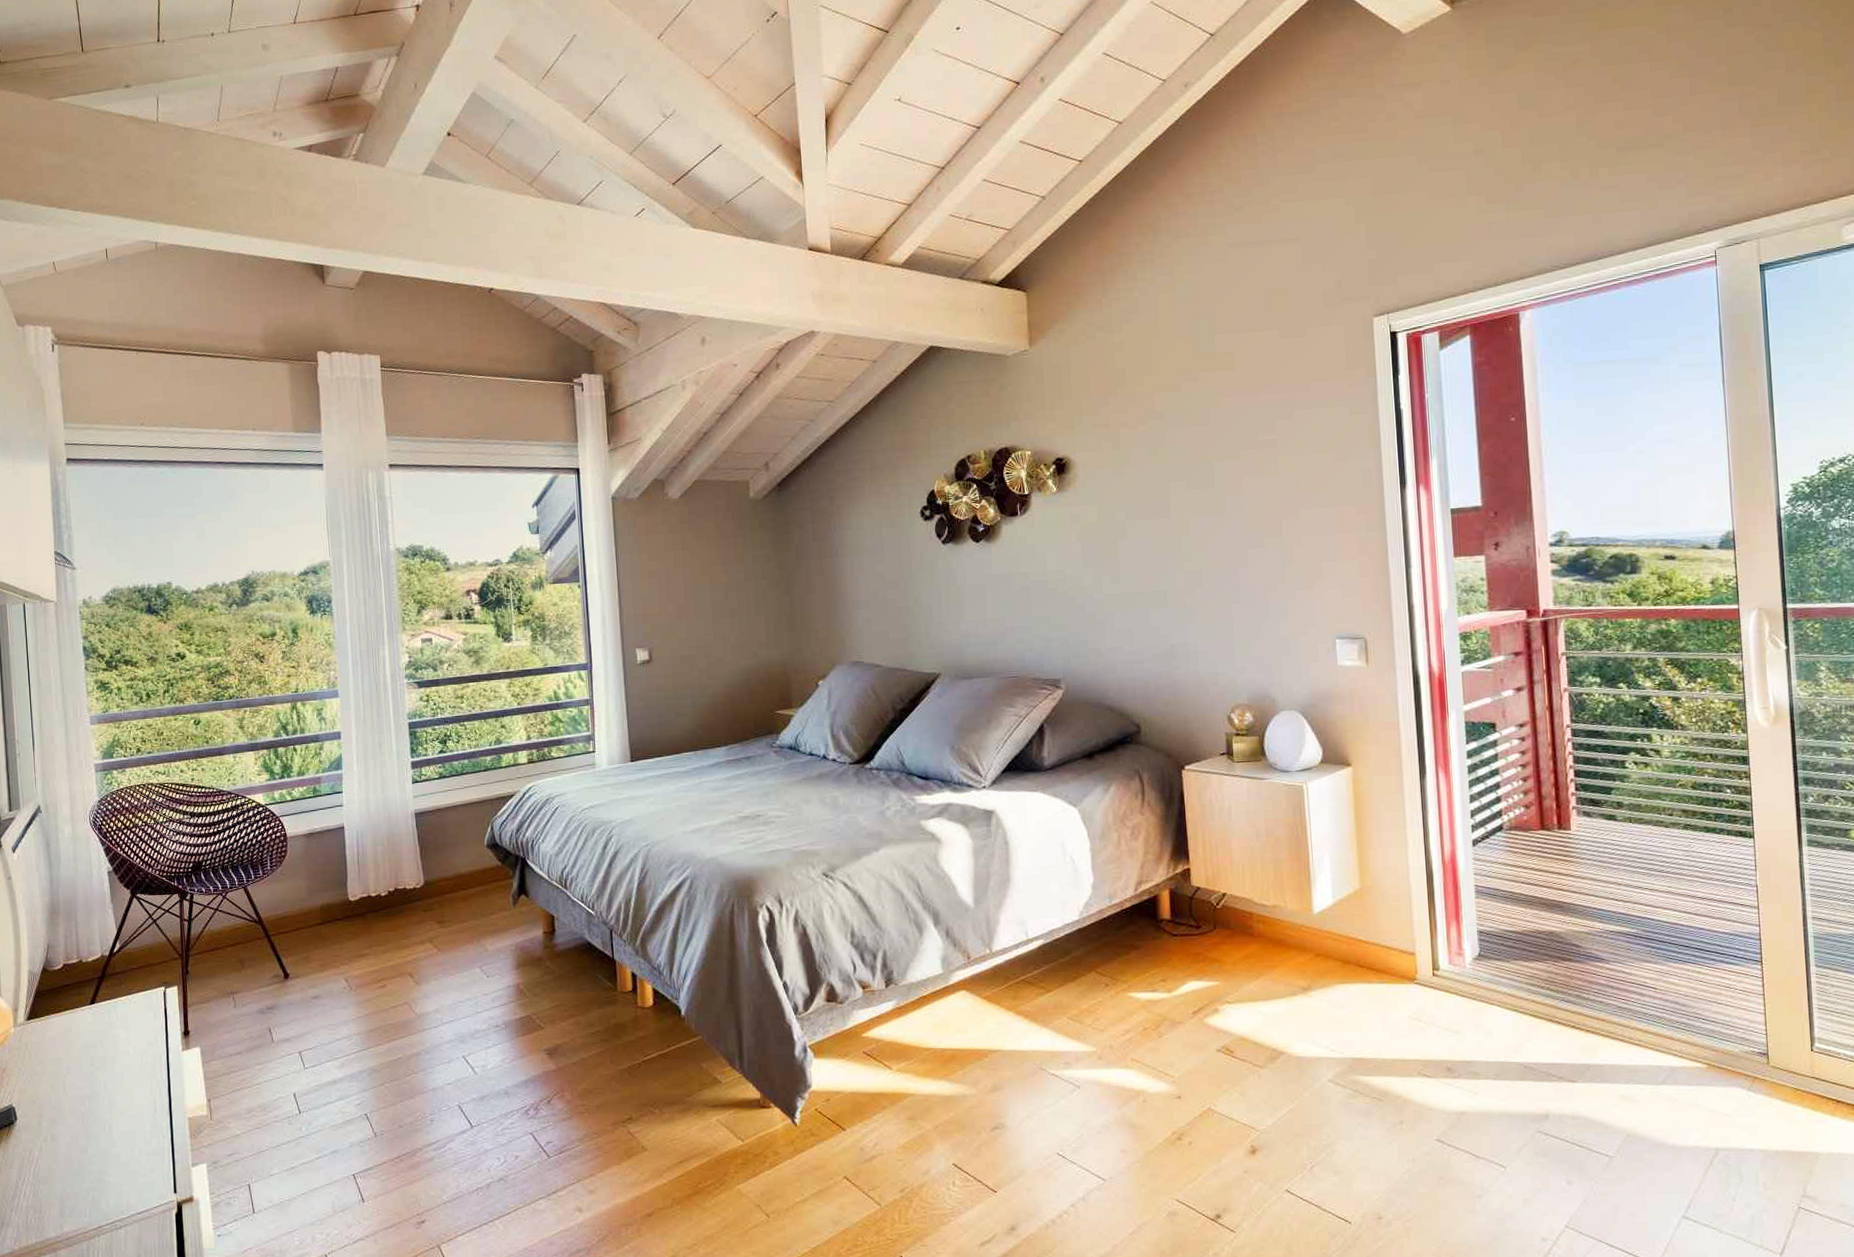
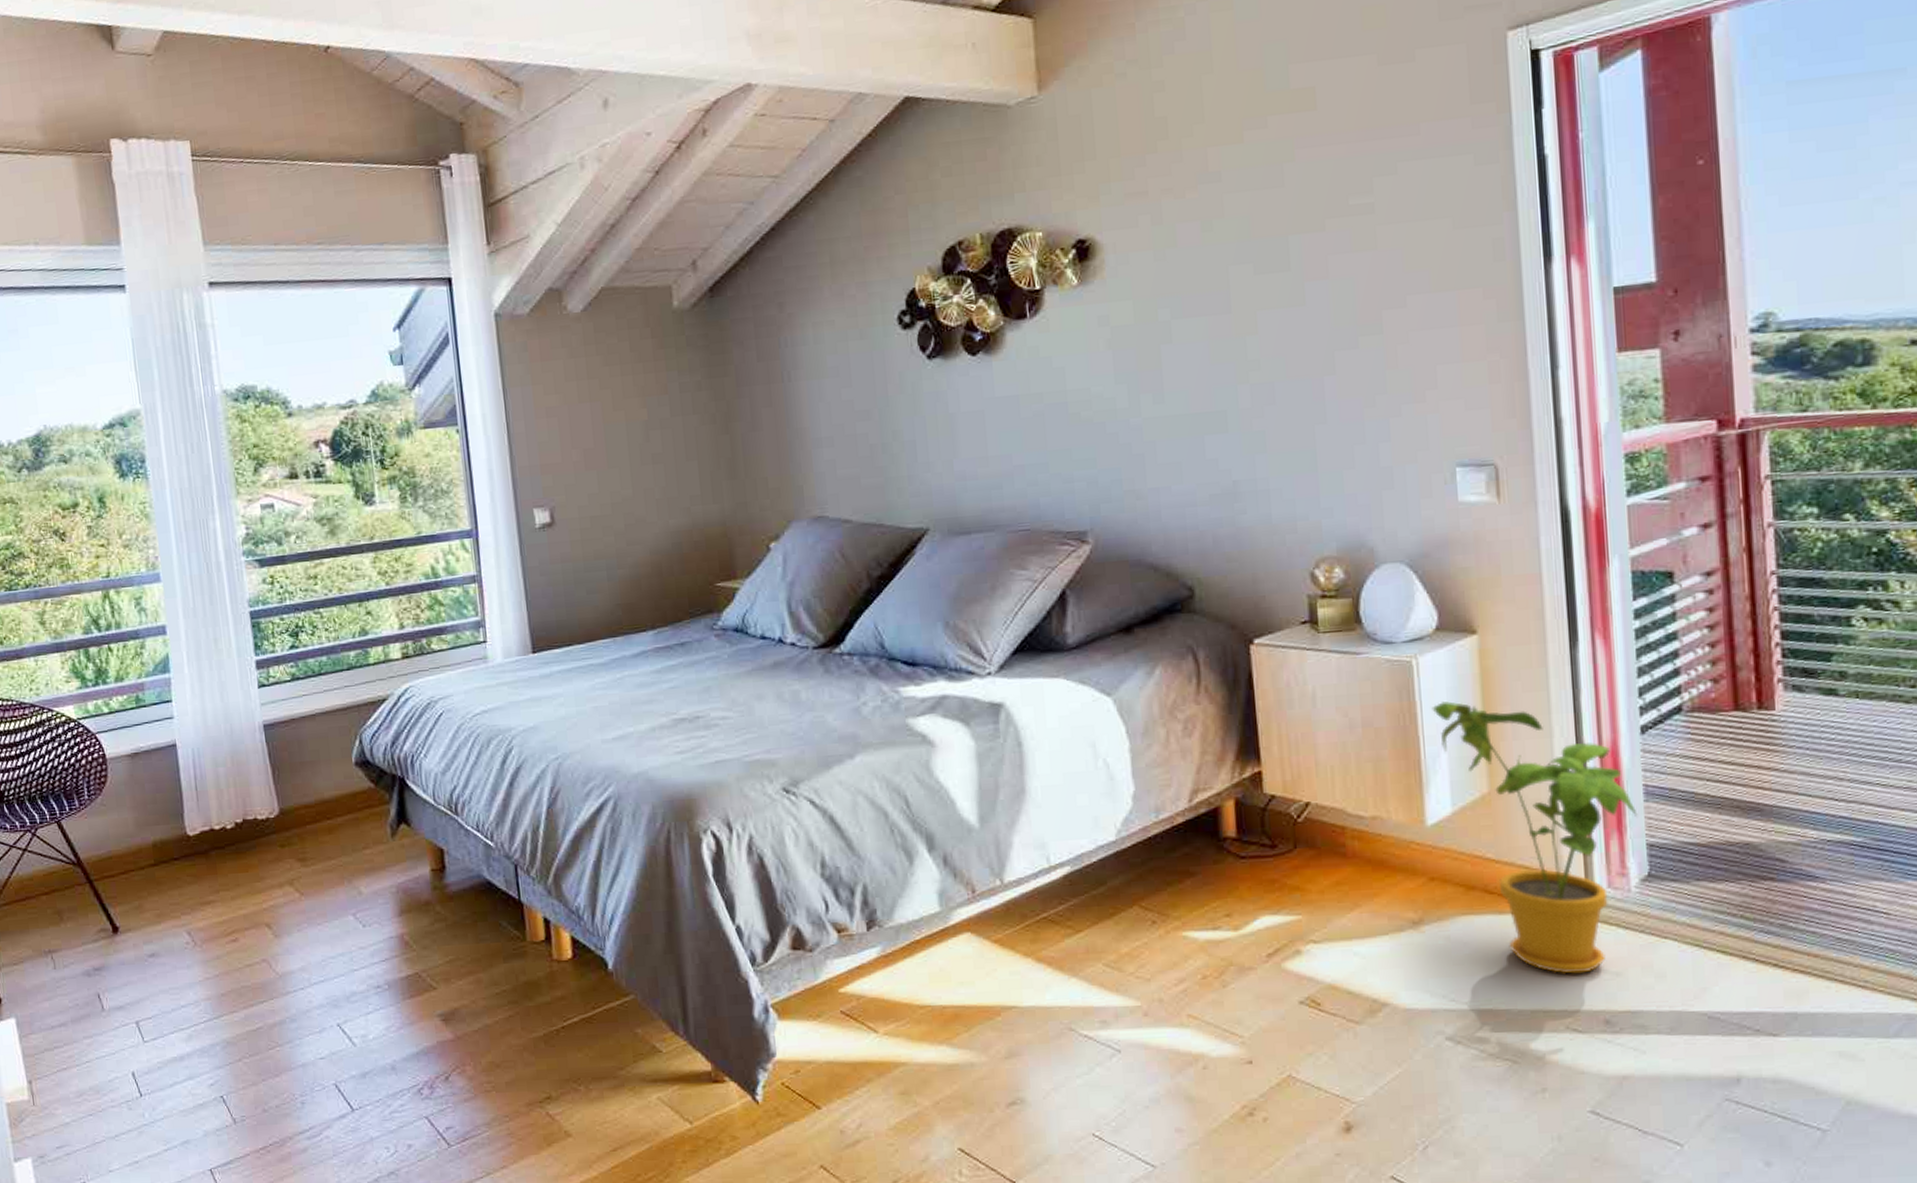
house plant: none [1318,817,1471,1031] -> present [1432,701,1638,974]

